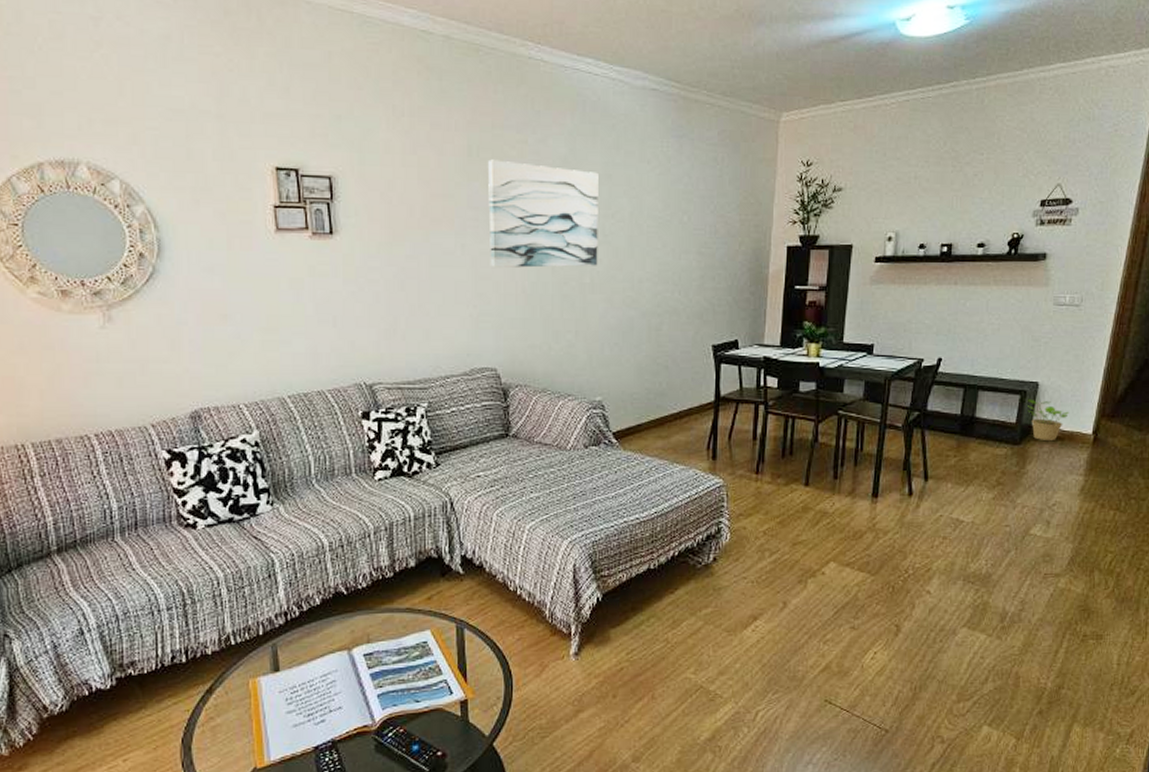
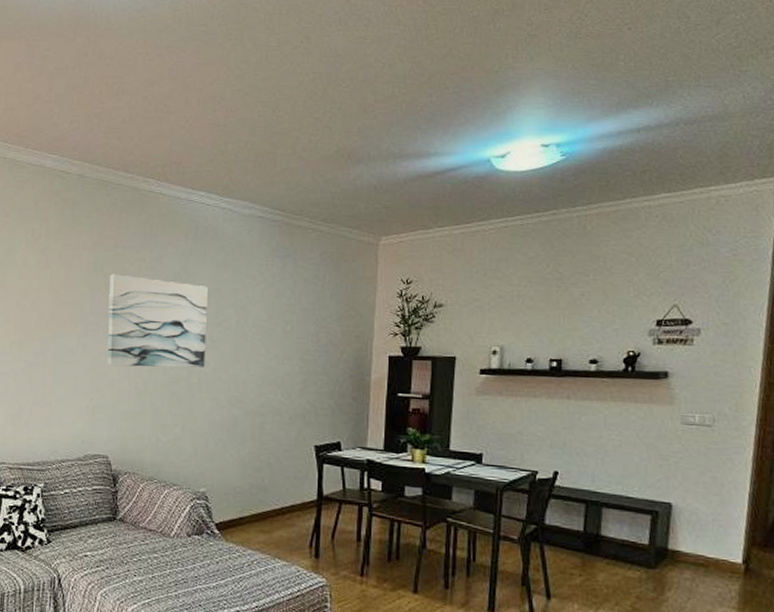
potted plant: present [1028,398,1070,442] -> none [661,519,713,568]

